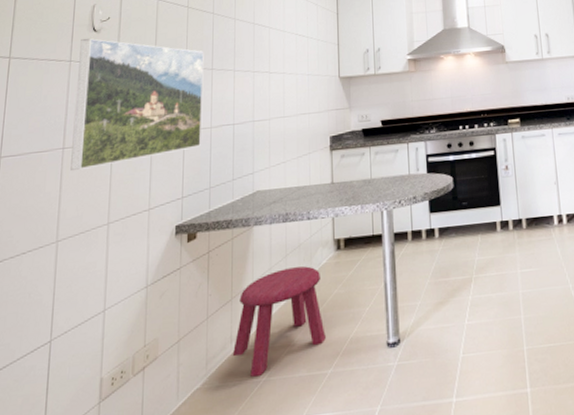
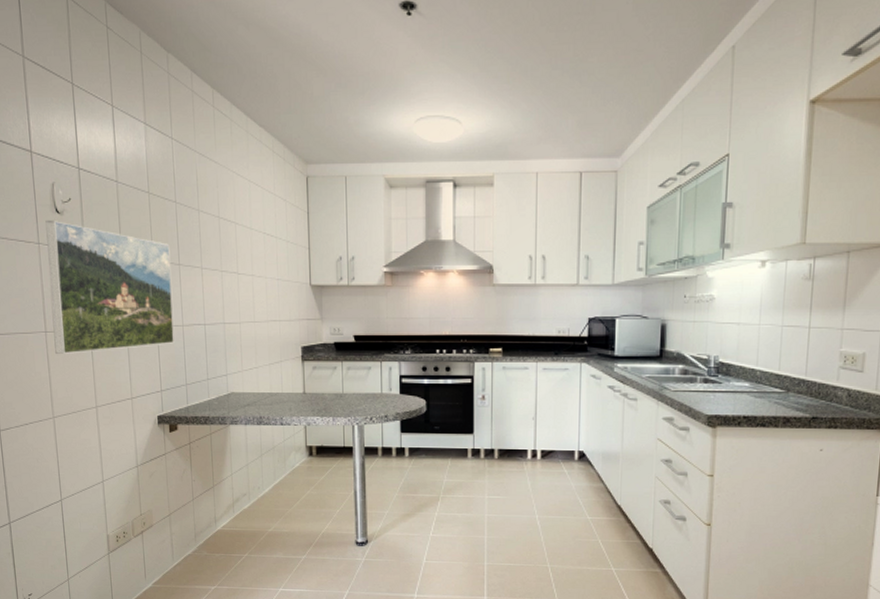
stool: present [232,266,326,377] -> none [217,466,300,552]

